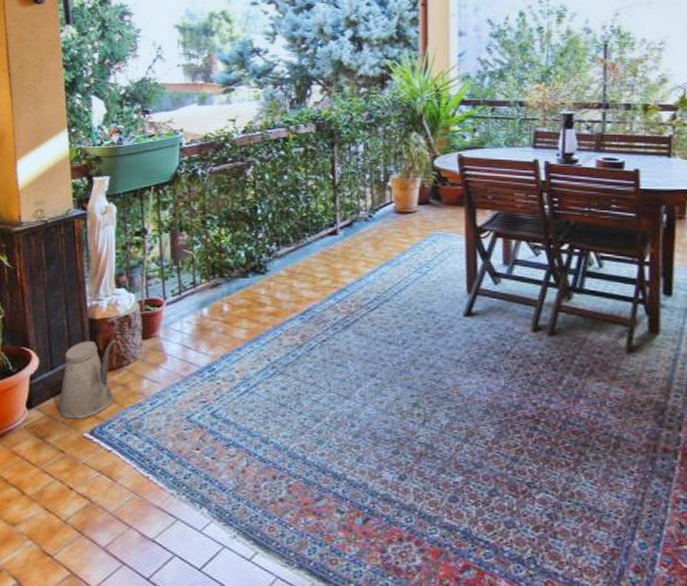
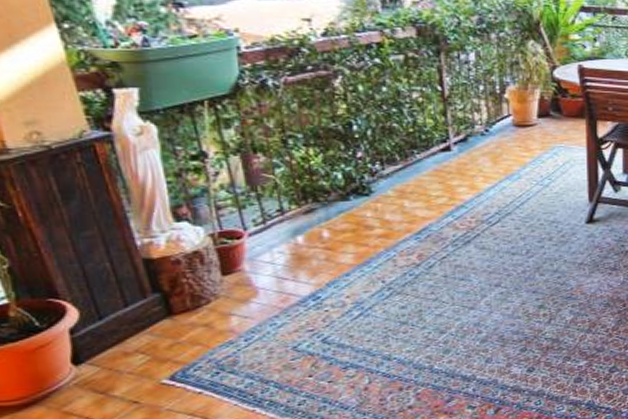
watering can: present [58,340,116,419] -> none [116,279,195,367]

